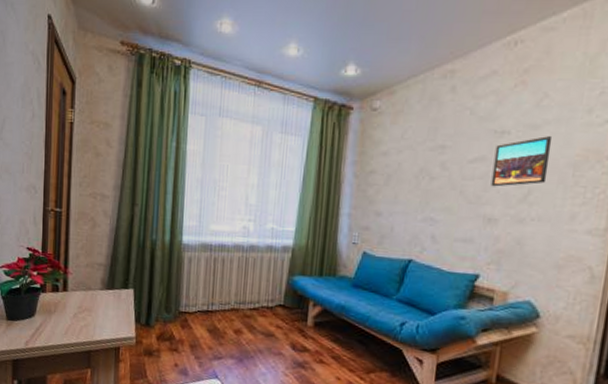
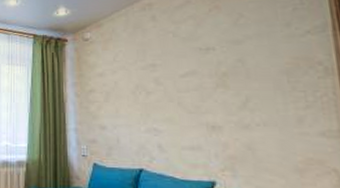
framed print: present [490,136,553,187] -> none [204,49,262,97]

